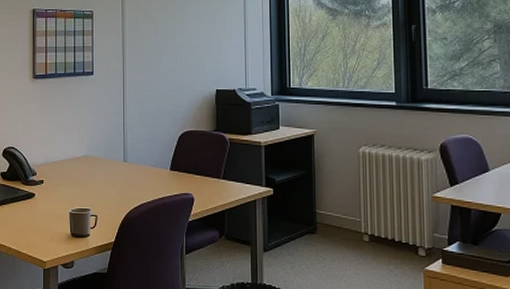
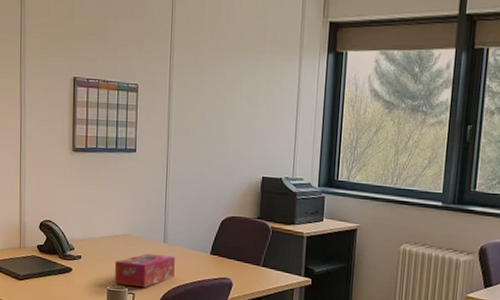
tissue box: none [76,174,136,209] -> present [114,253,175,288]

